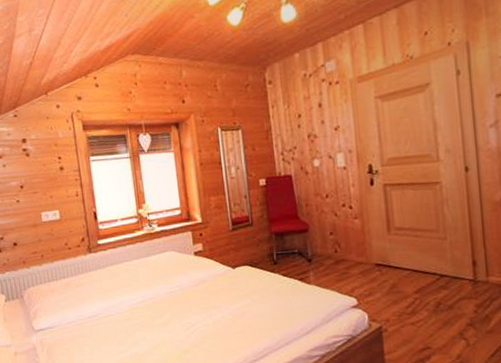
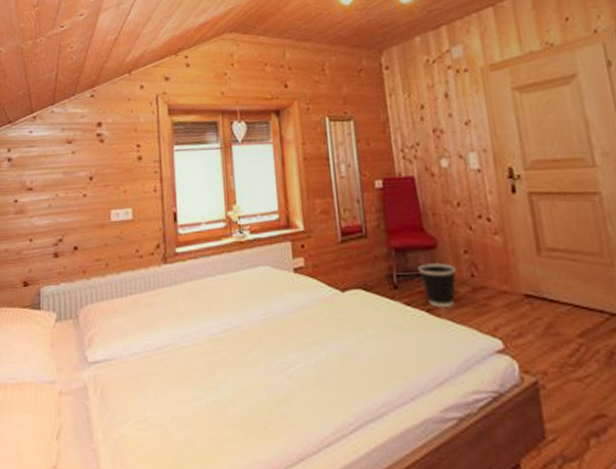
wastebasket: none [293,243,324,277] -> present [418,263,457,307]

